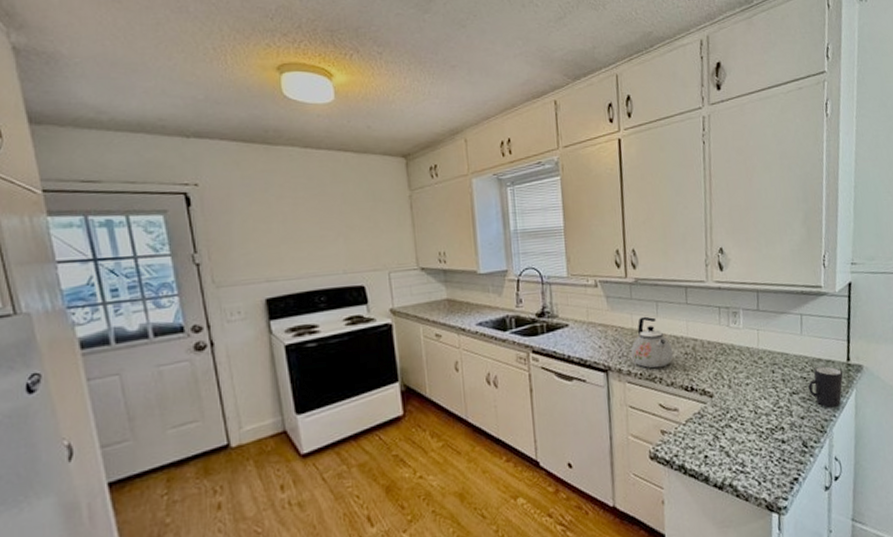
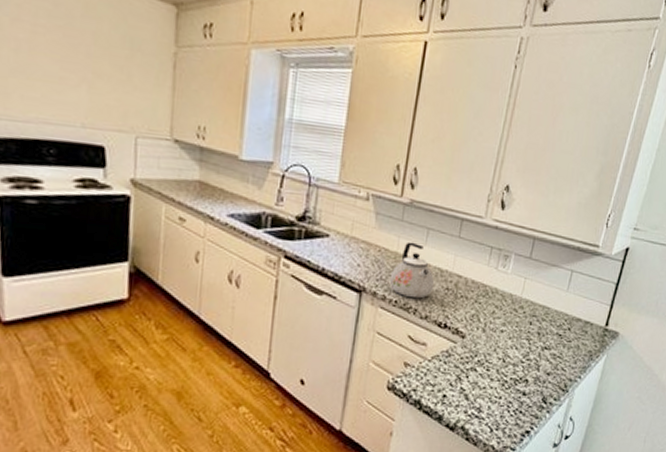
mug: present [808,366,844,408] -> none [561,326,599,369]

